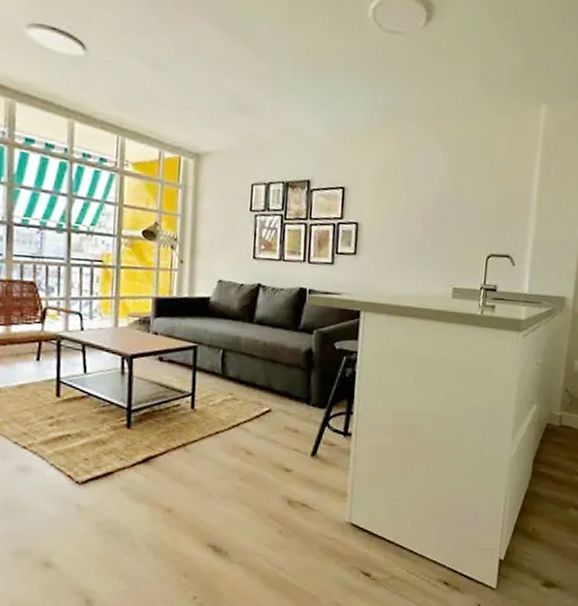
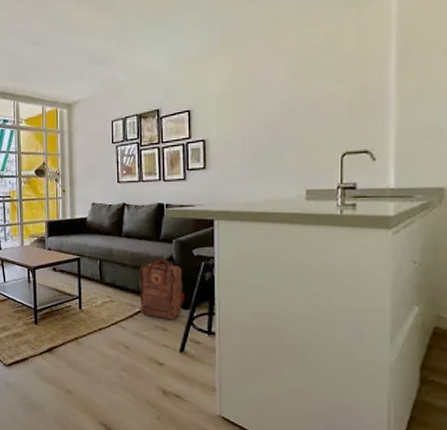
backpack: none [268,352,322,421] -> present [140,260,184,320]

